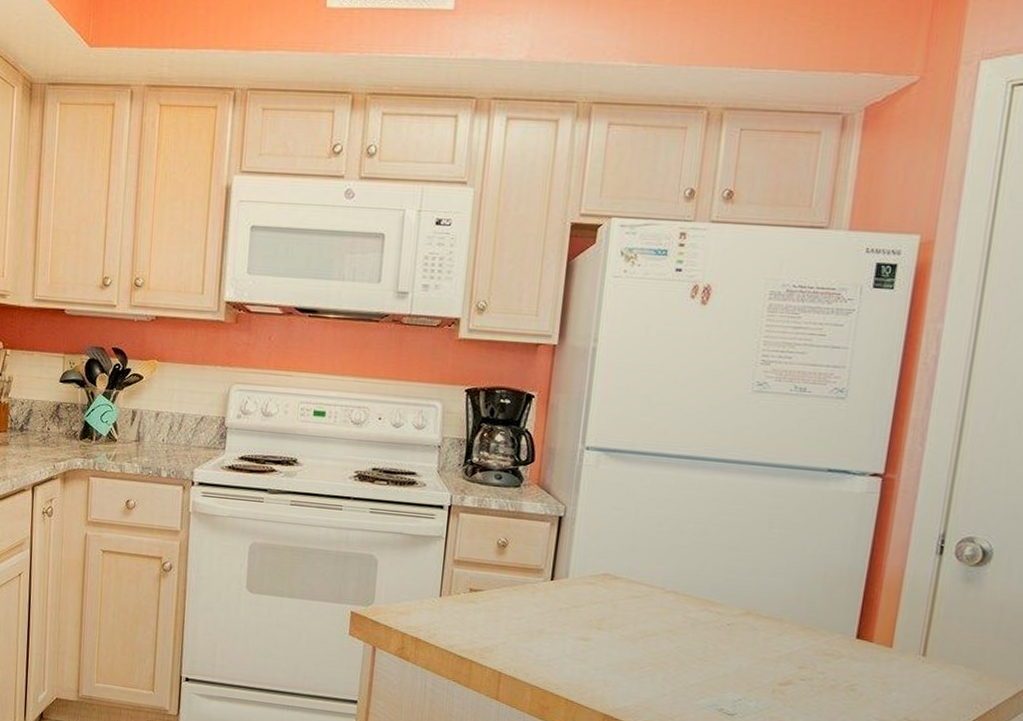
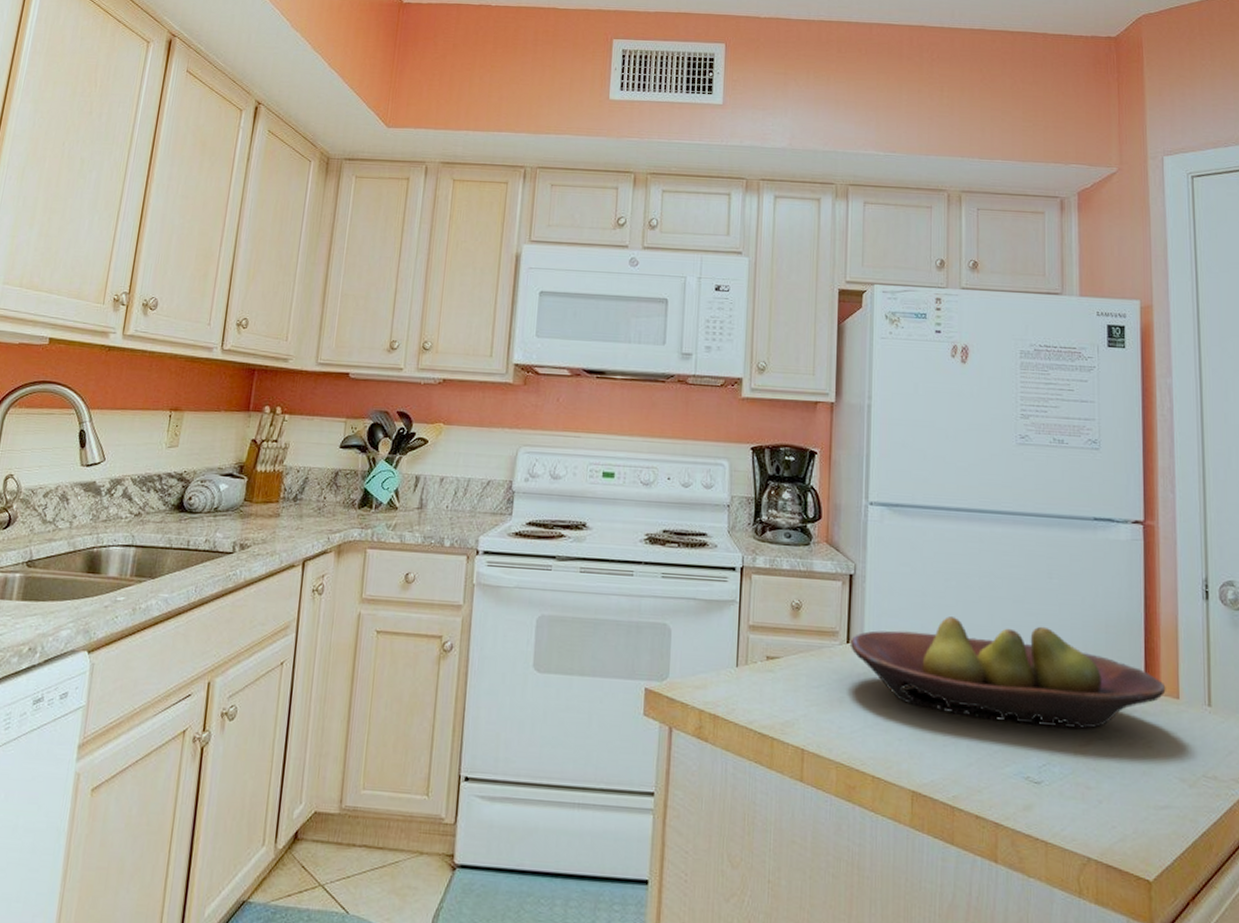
fruit bowl: none [554,560,880,670] -> present [851,616,1166,729]

